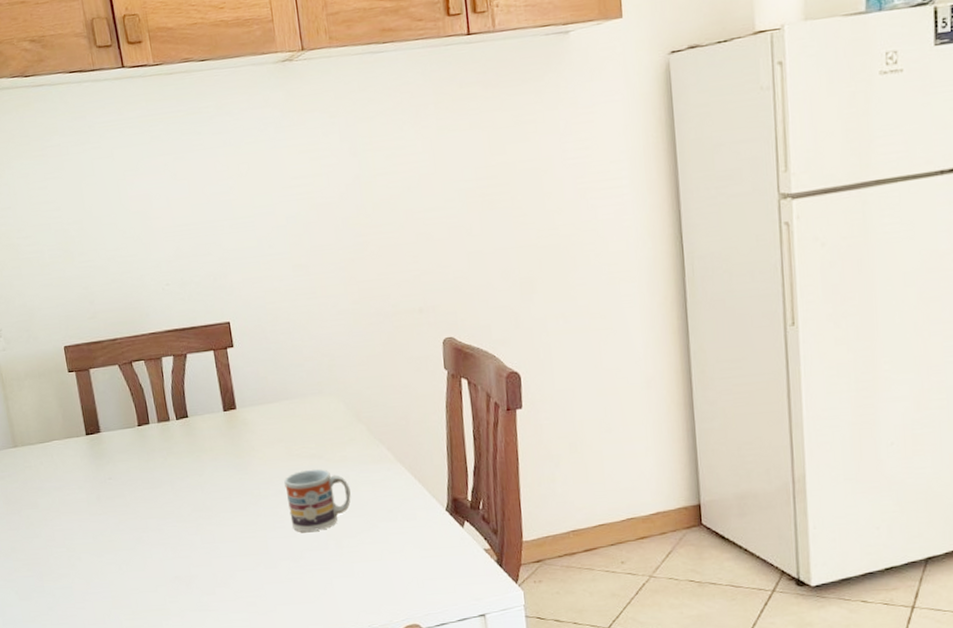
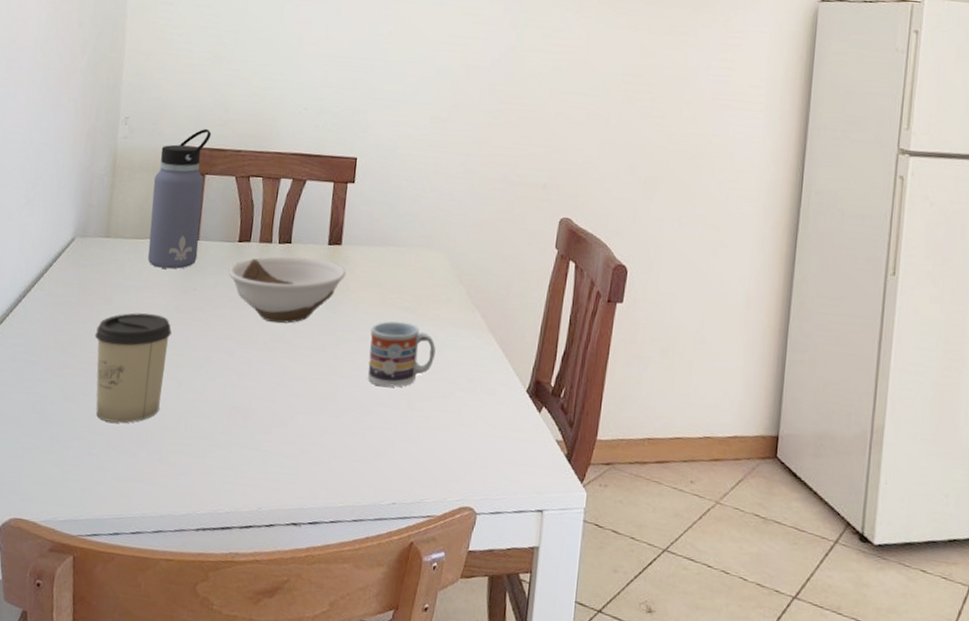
cup: none [30,508,109,612] -> present [94,312,172,423]
water bottle: none [40,324,104,466] -> present [147,128,212,269]
bowl: none [136,426,248,495] -> present [228,256,347,324]

